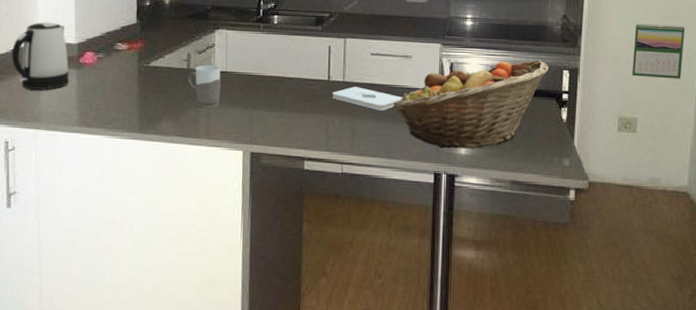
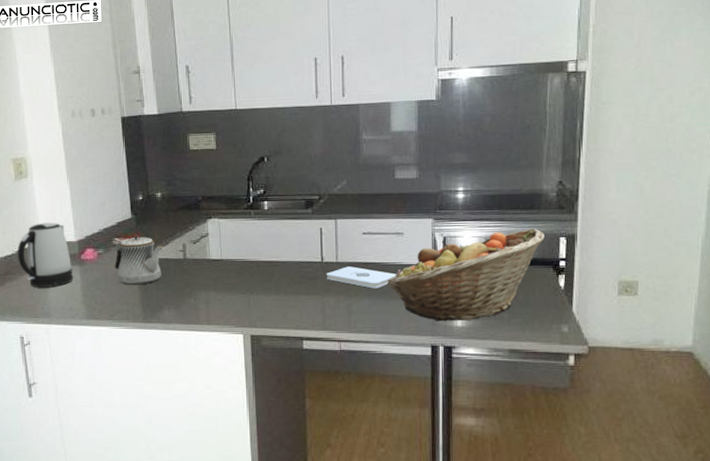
teapot: none [114,41,167,93] -> present [114,235,163,285]
mug: present [188,65,221,108] -> none [185,254,217,295]
calendar: present [632,24,685,79] -> none [632,183,689,240]

